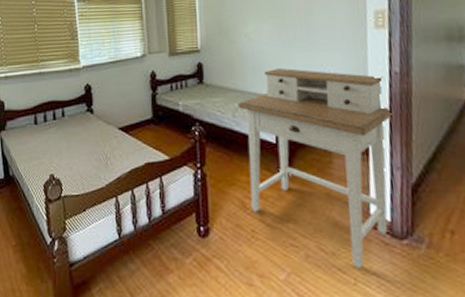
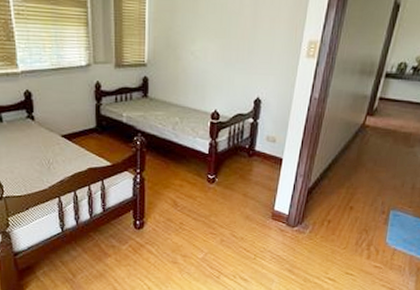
desk: present [238,68,395,268] -> none [178,88,308,248]

